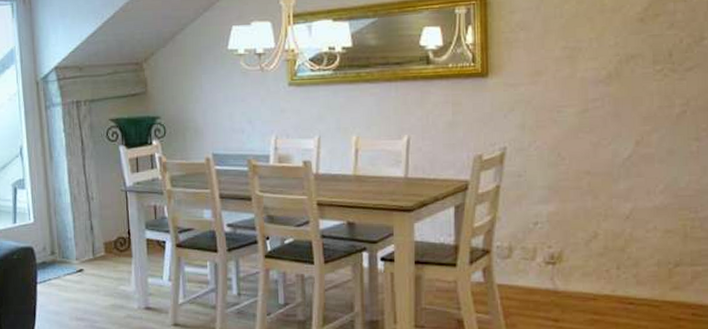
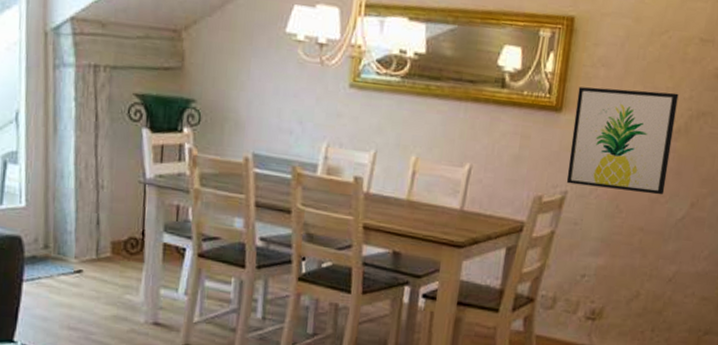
wall art: none [501,42,606,140] -> present [566,86,679,195]

